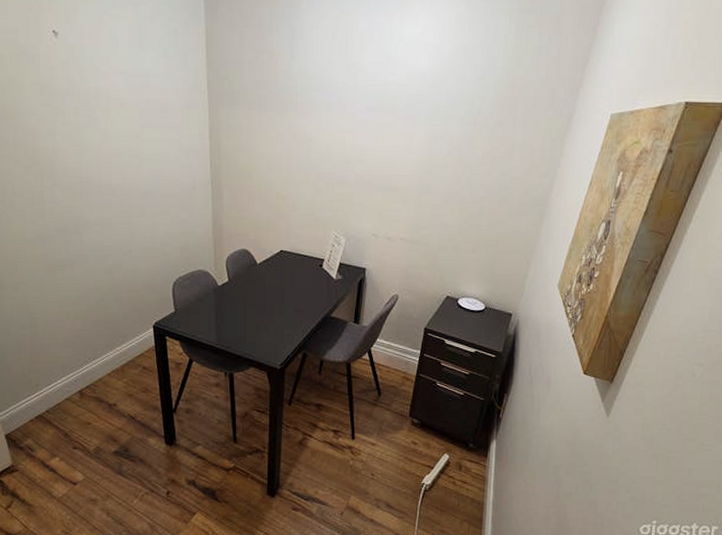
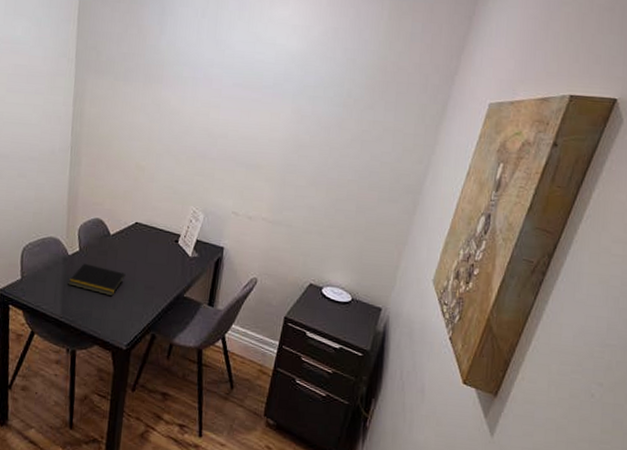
notepad: none [220,293,275,322] -> present [68,264,126,297]

